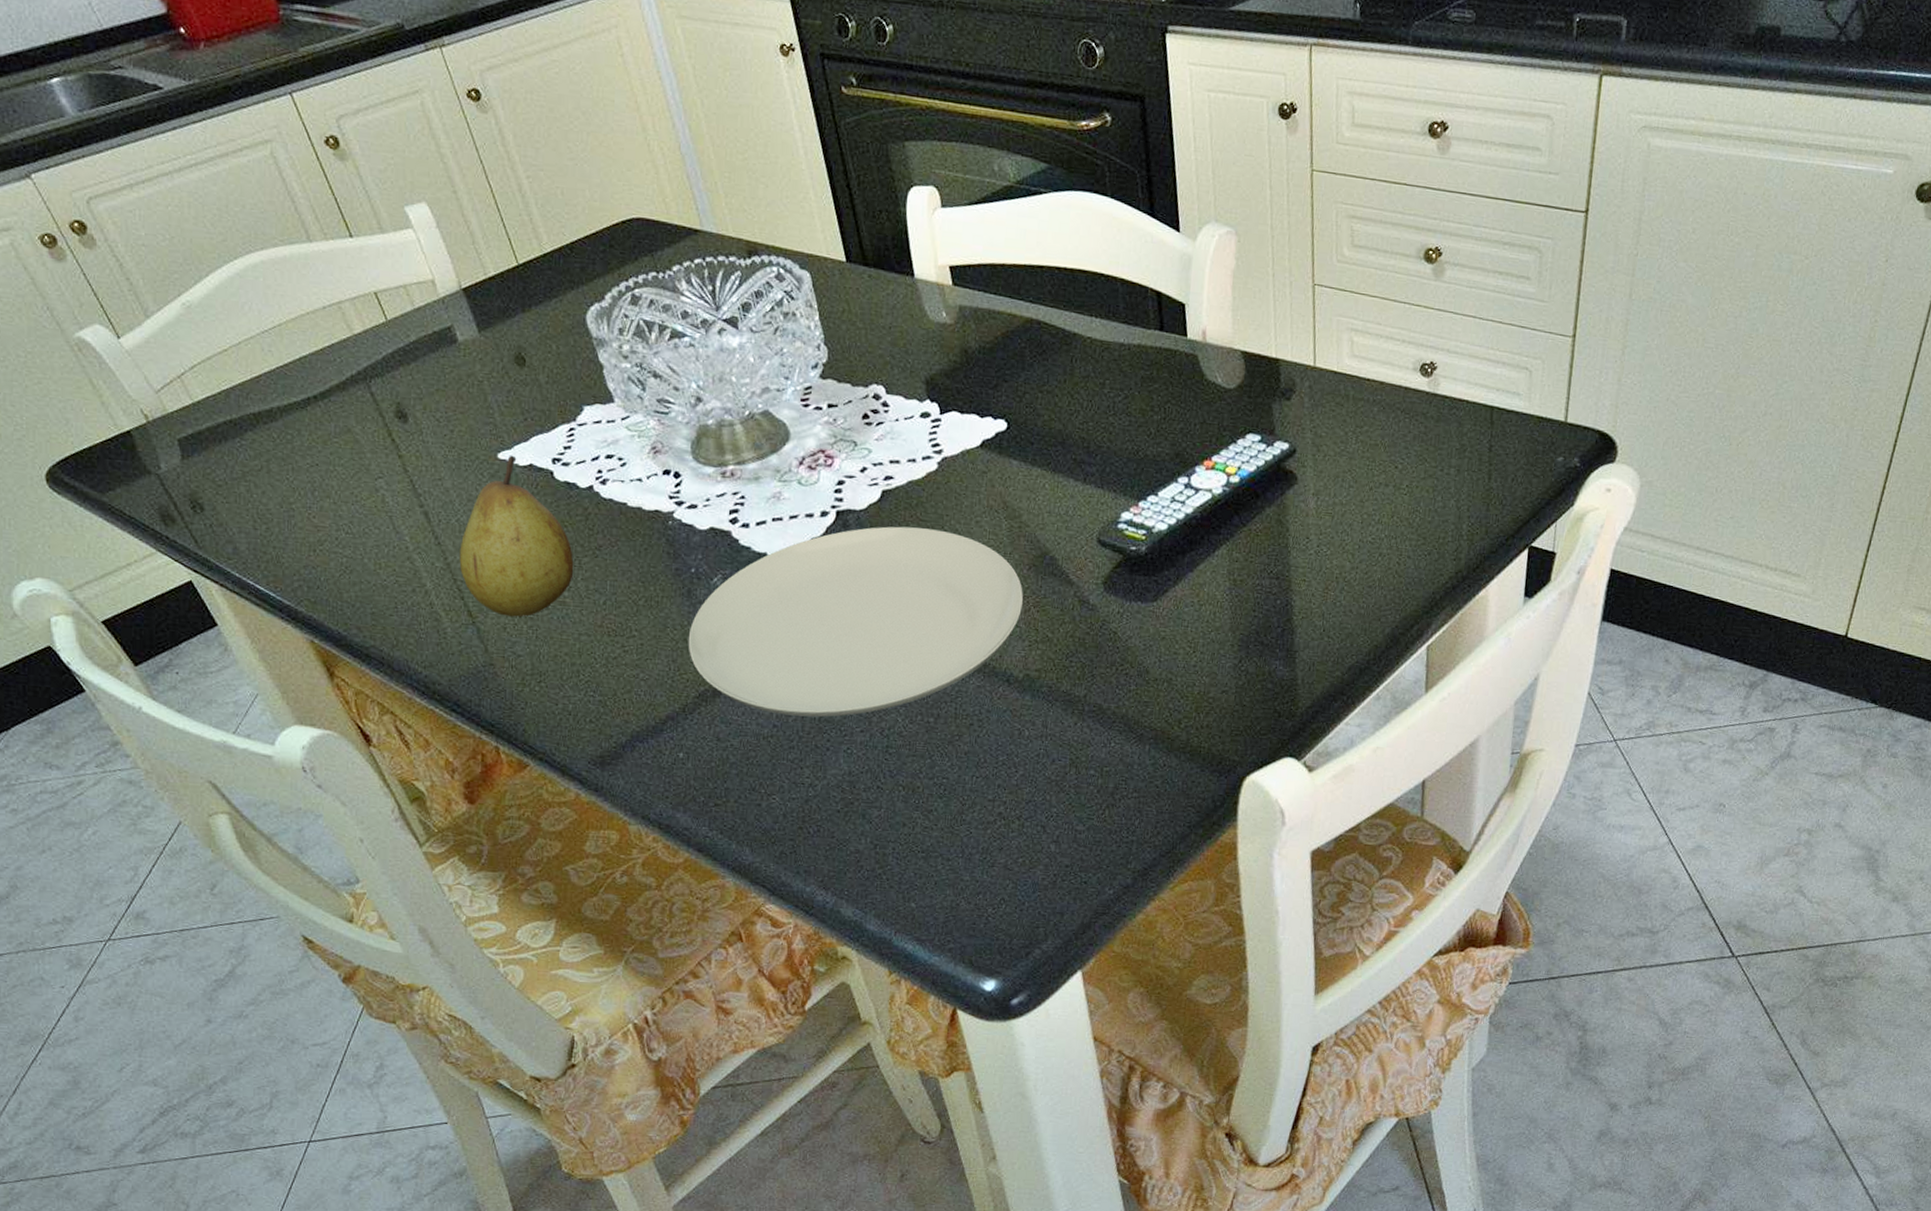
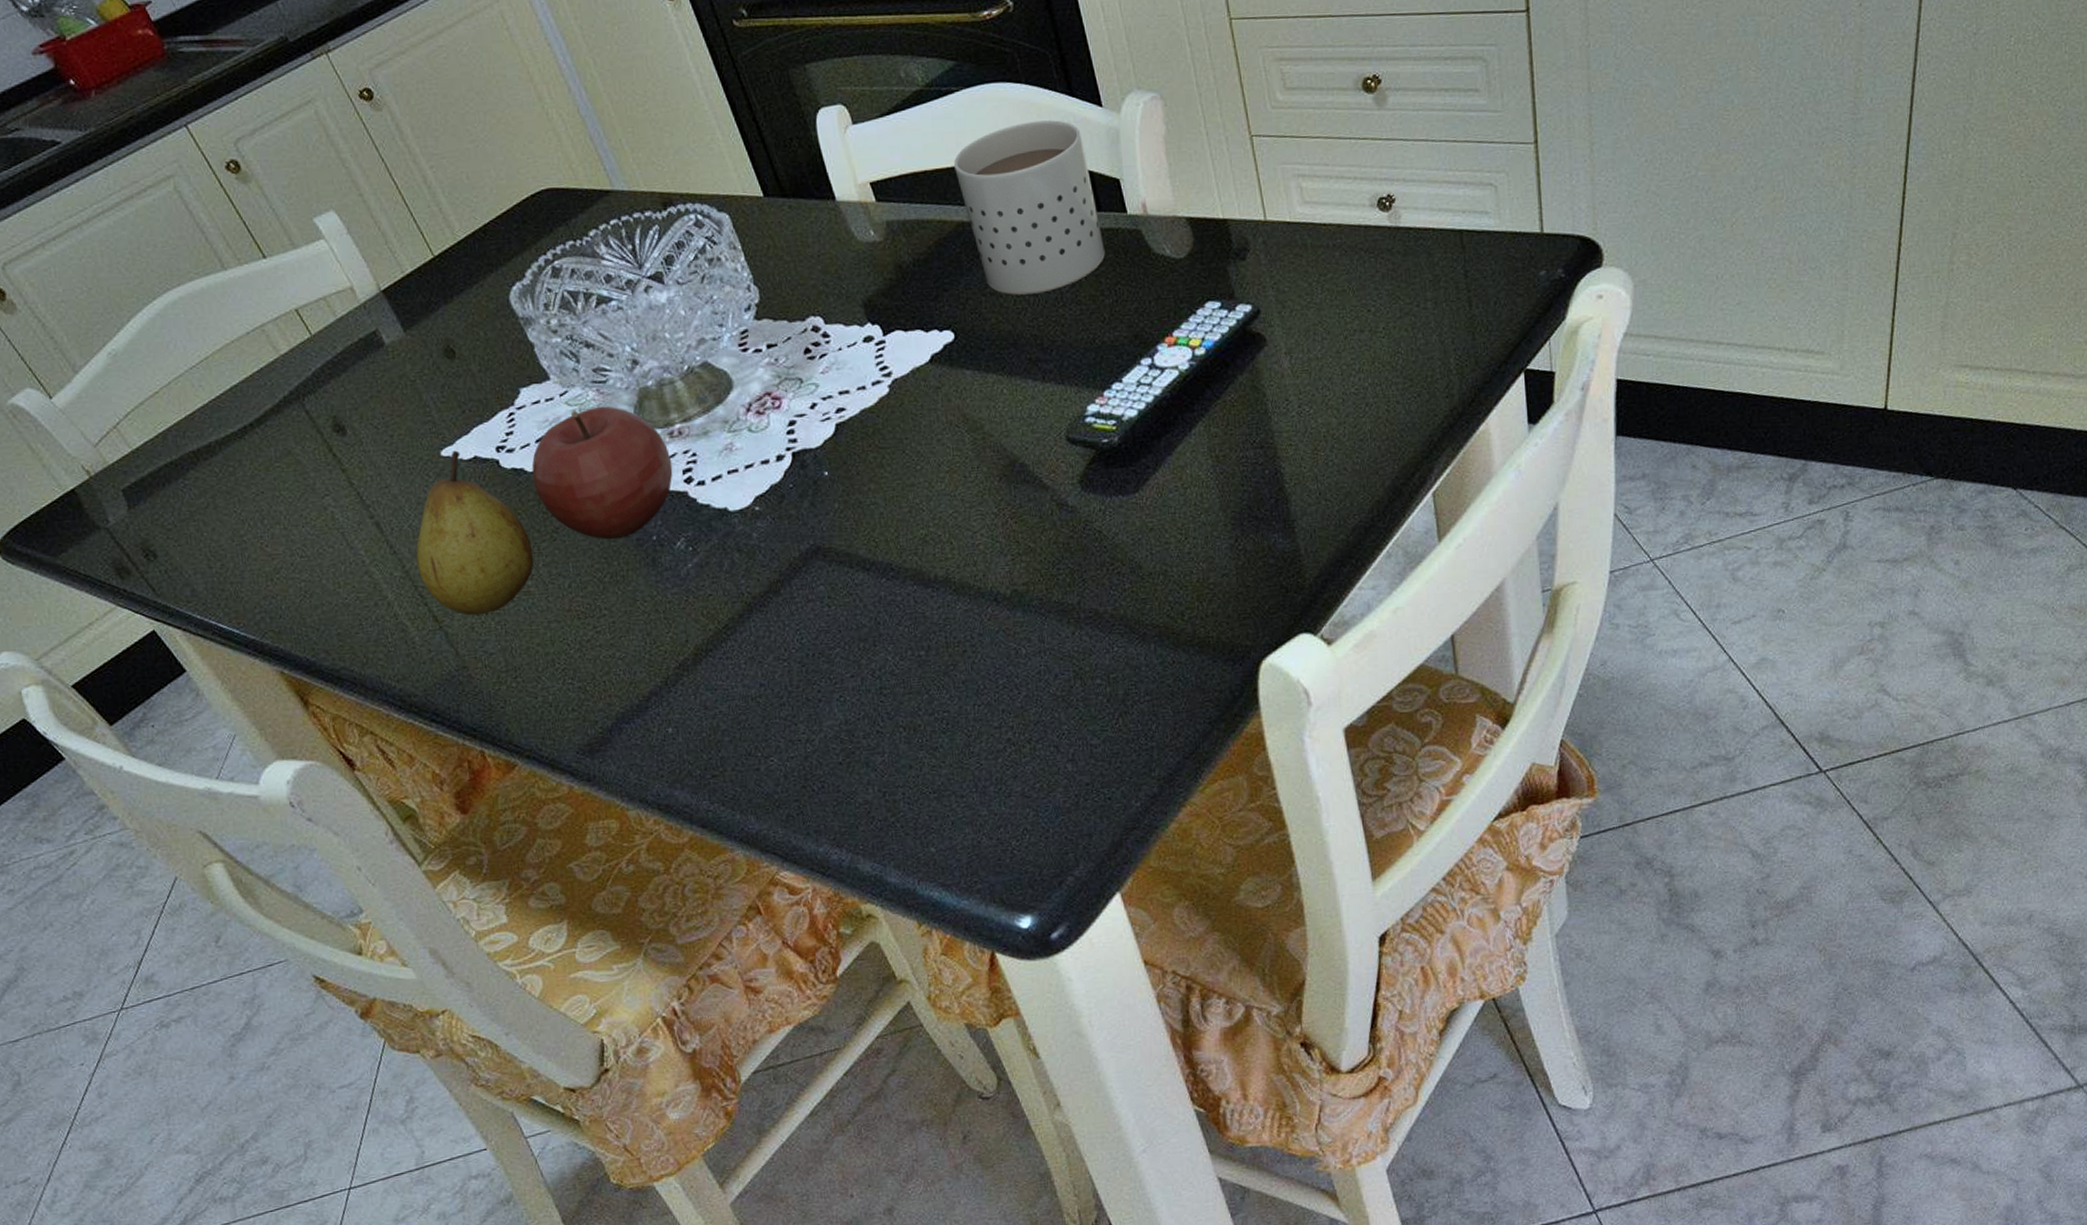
fruit: none [583,436,721,566] -> present [531,406,673,540]
plate: present [688,526,1023,717] -> none [659,454,999,672]
mug: none [1031,234,1162,399] -> present [954,120,1106,295]

